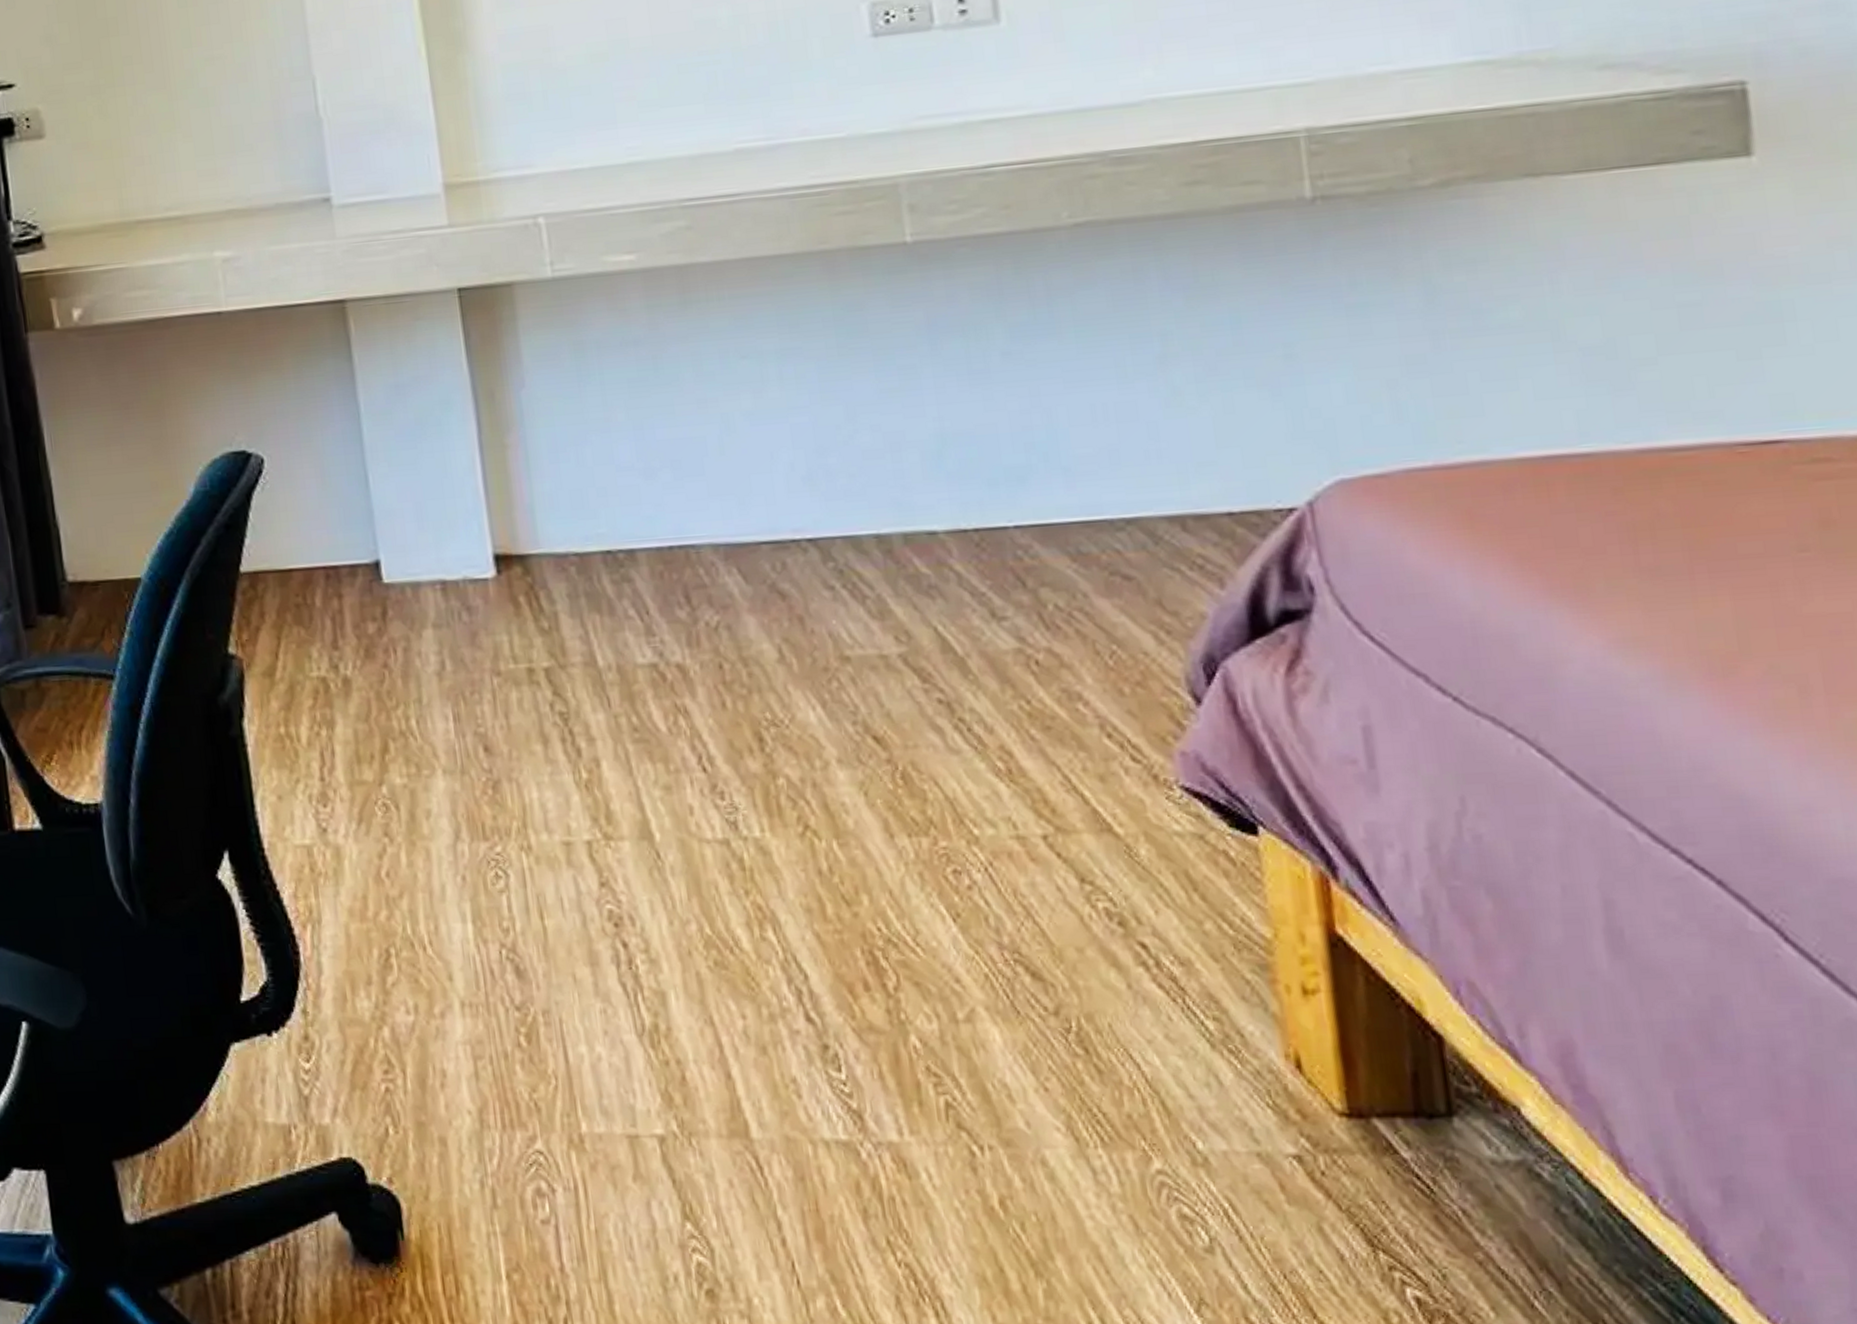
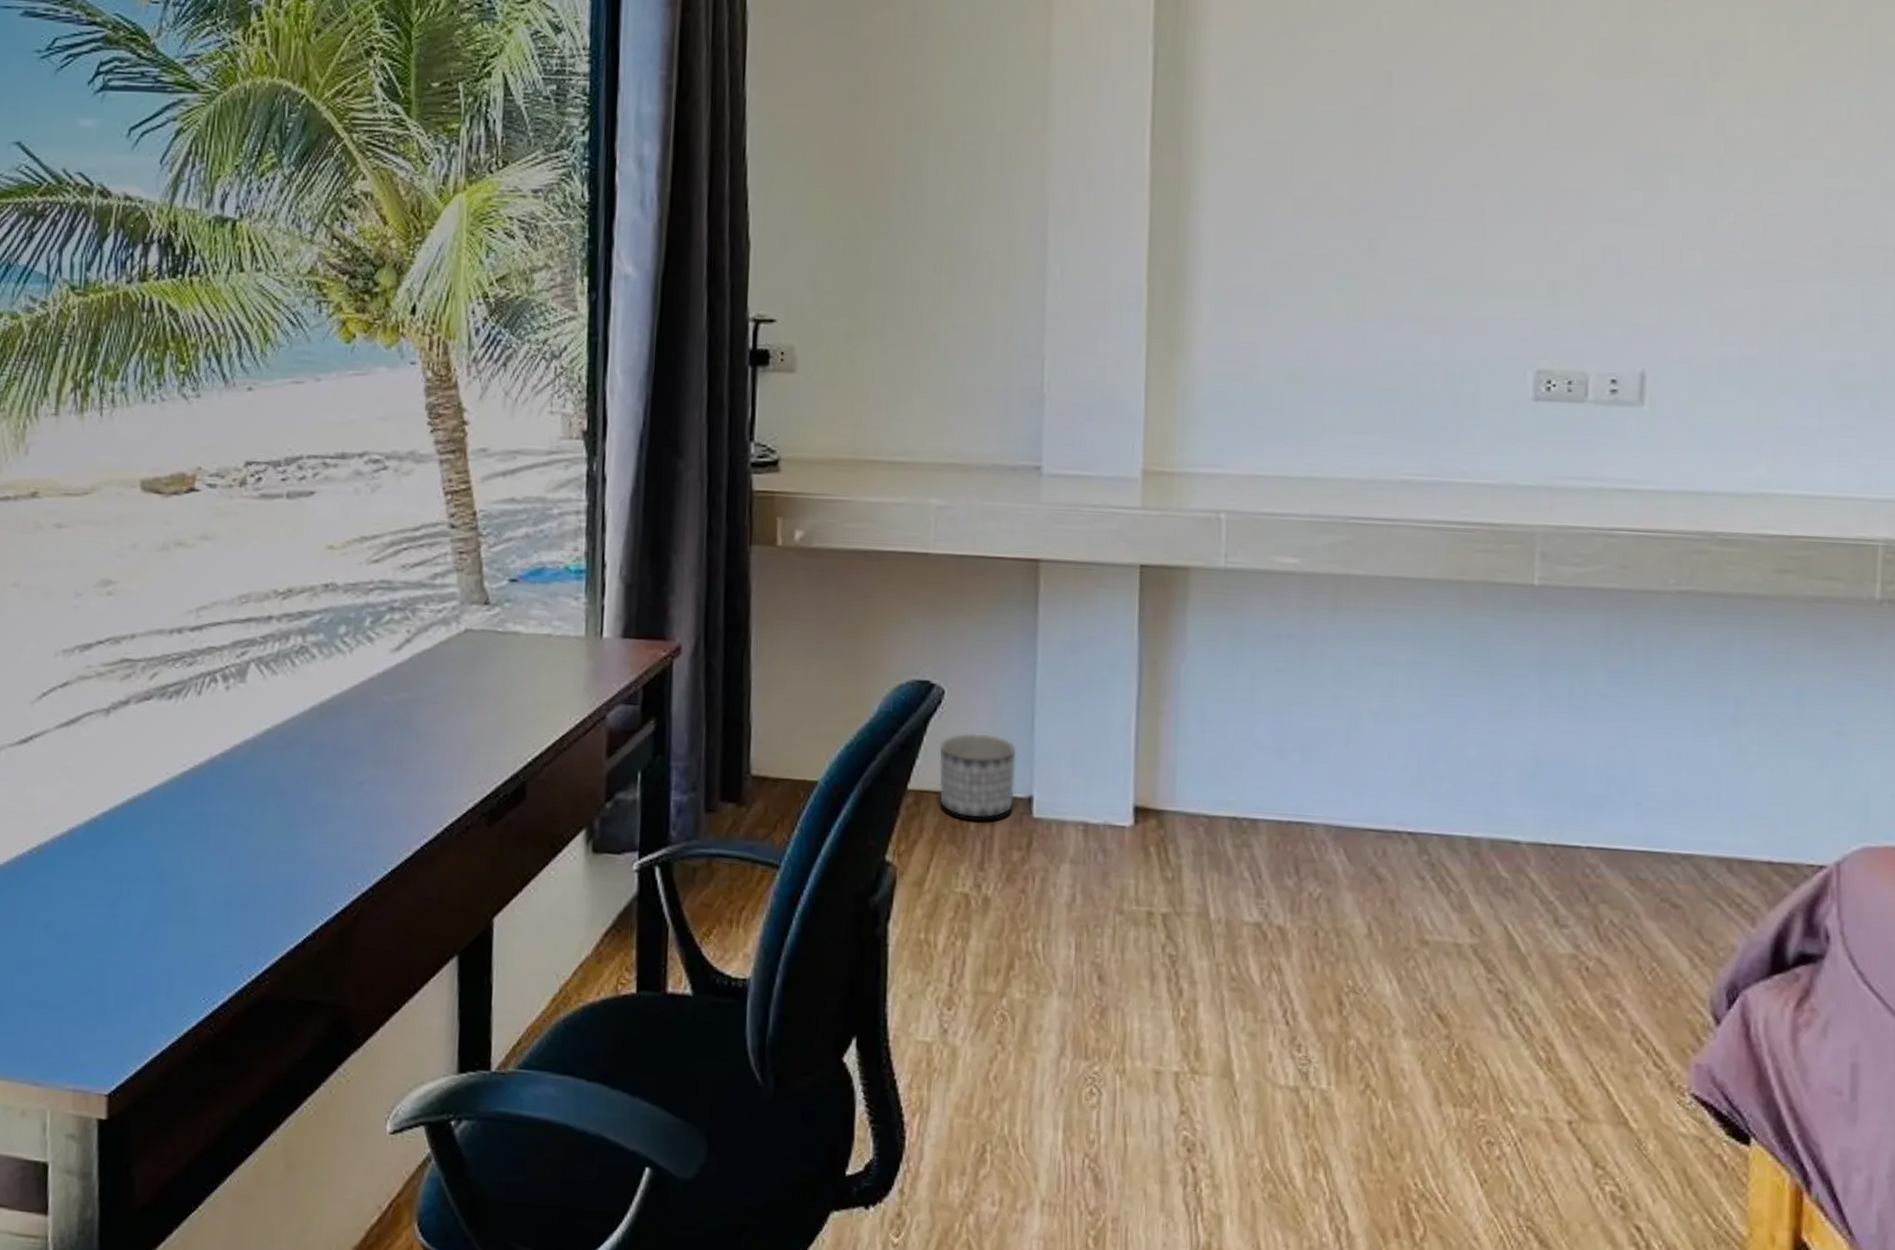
planter: none [266,498,360,594] -> present [938,732,1017,819]

